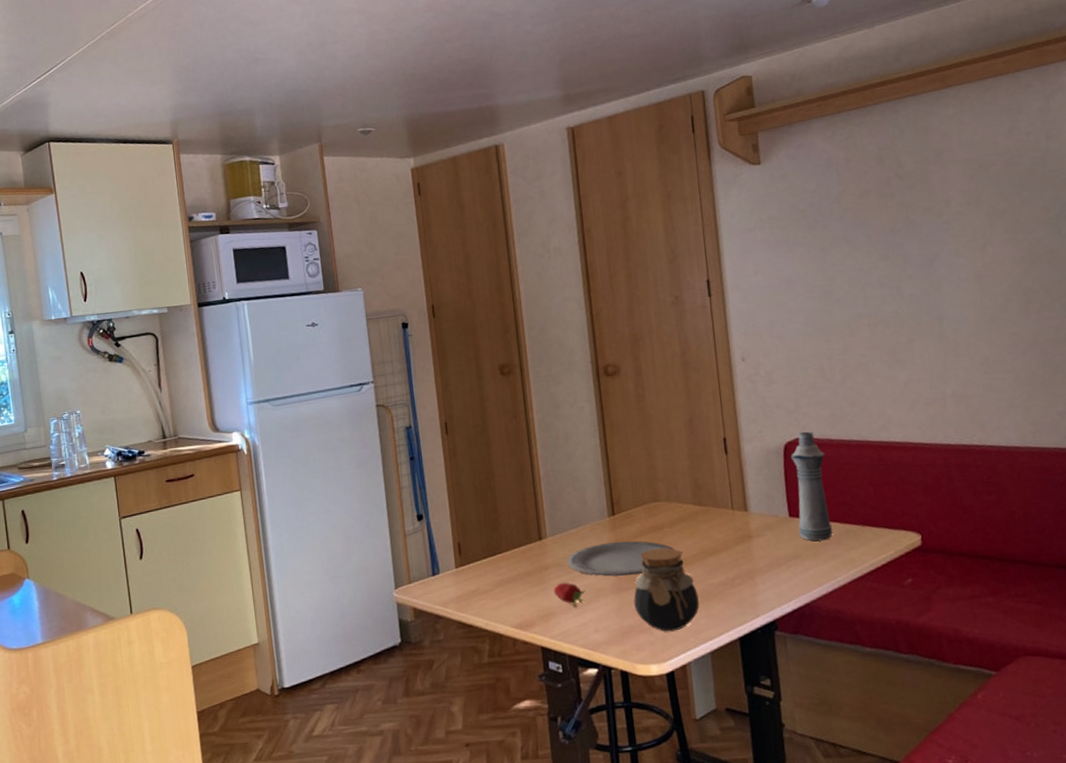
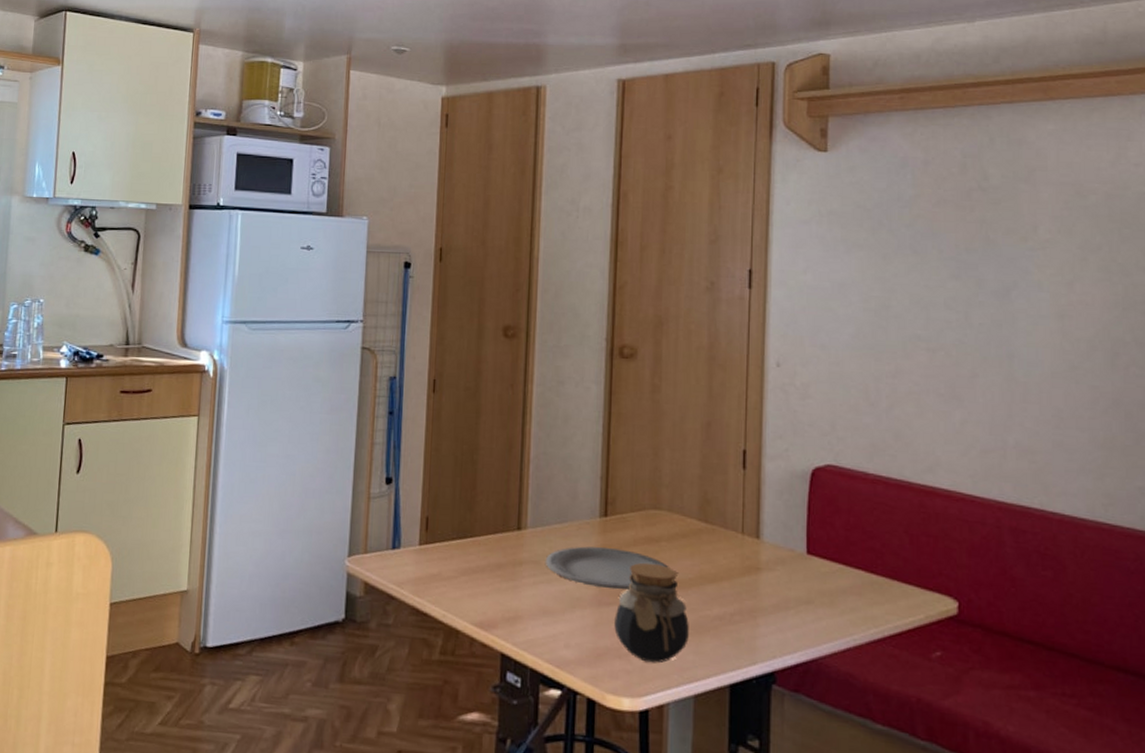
fruit: present [553,582,586,606] -> none [524,583,561,613]
bottle: present [790,431,833,542] -> none [815,458,858,589]

